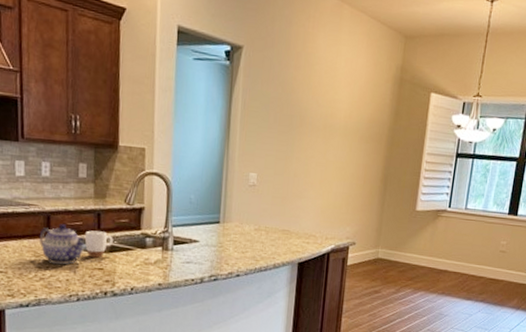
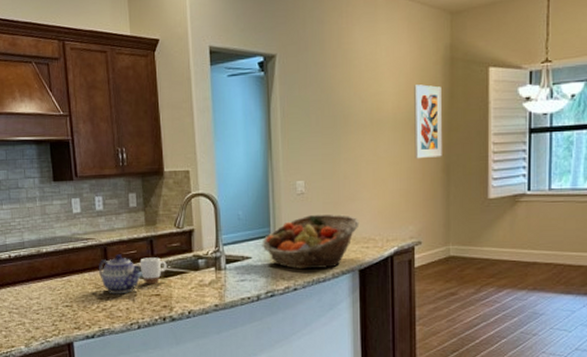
fruit basket: none [210,207,304,259] -> present [262,214,360,270]
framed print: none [359,98,389,168] -> present [414,84,442,159]

